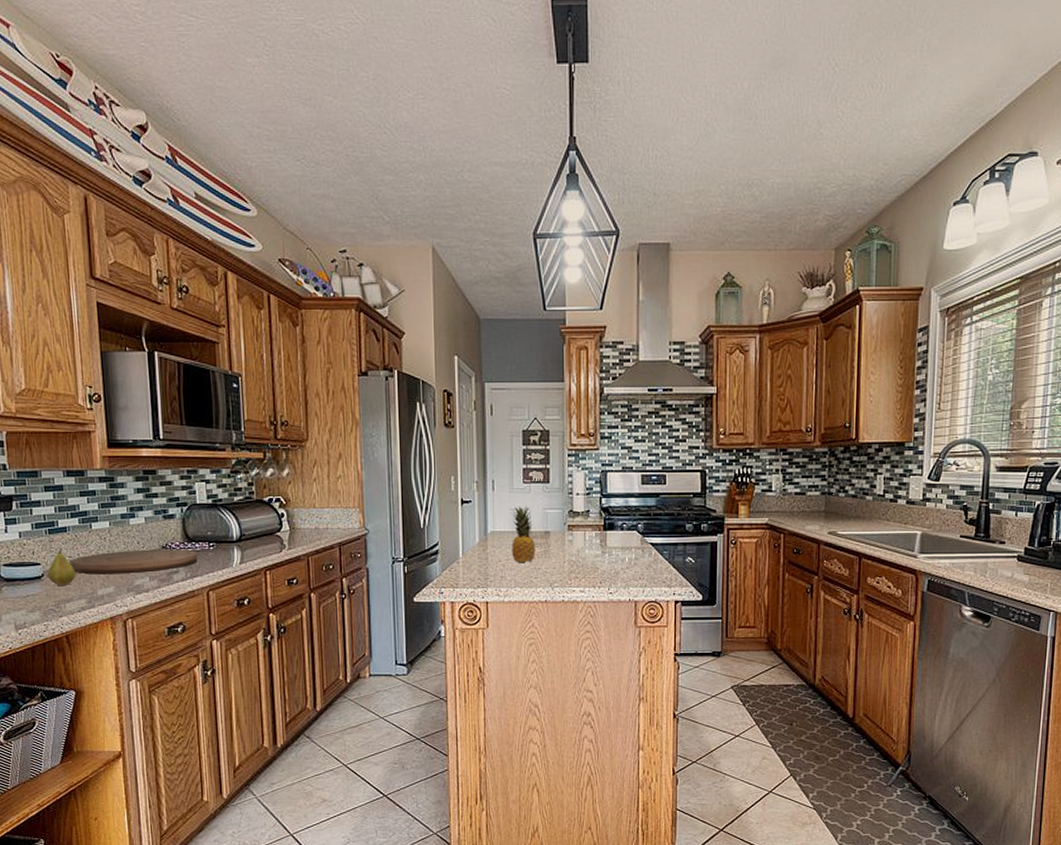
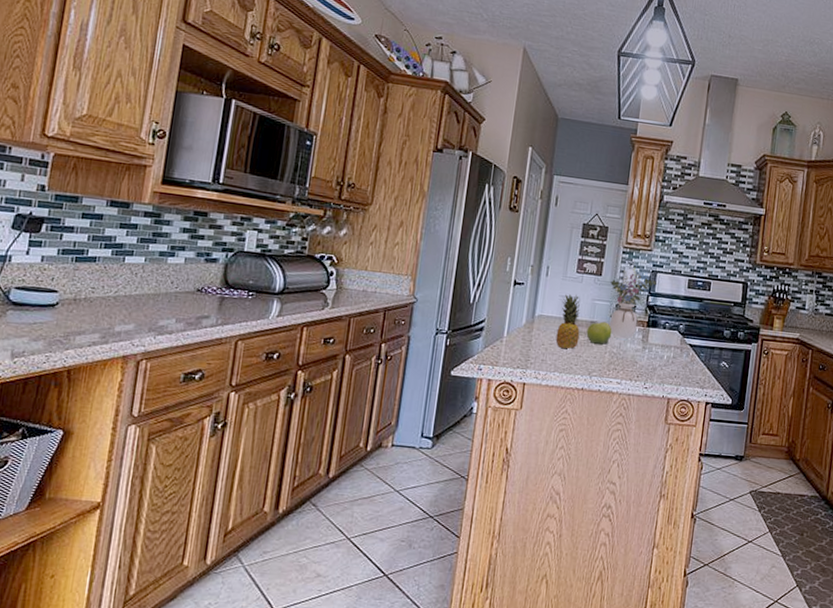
fruit: present [48,547,76,585] -> none [63,277,96,317]
cutting board: present [70,549,197,575] -> none [91,288,233,314]
fruit: none [542,530,568,554] -> present [586,321,612,345]
bouquet: none [560,469,609,547] -> present [609,267,658,340]

